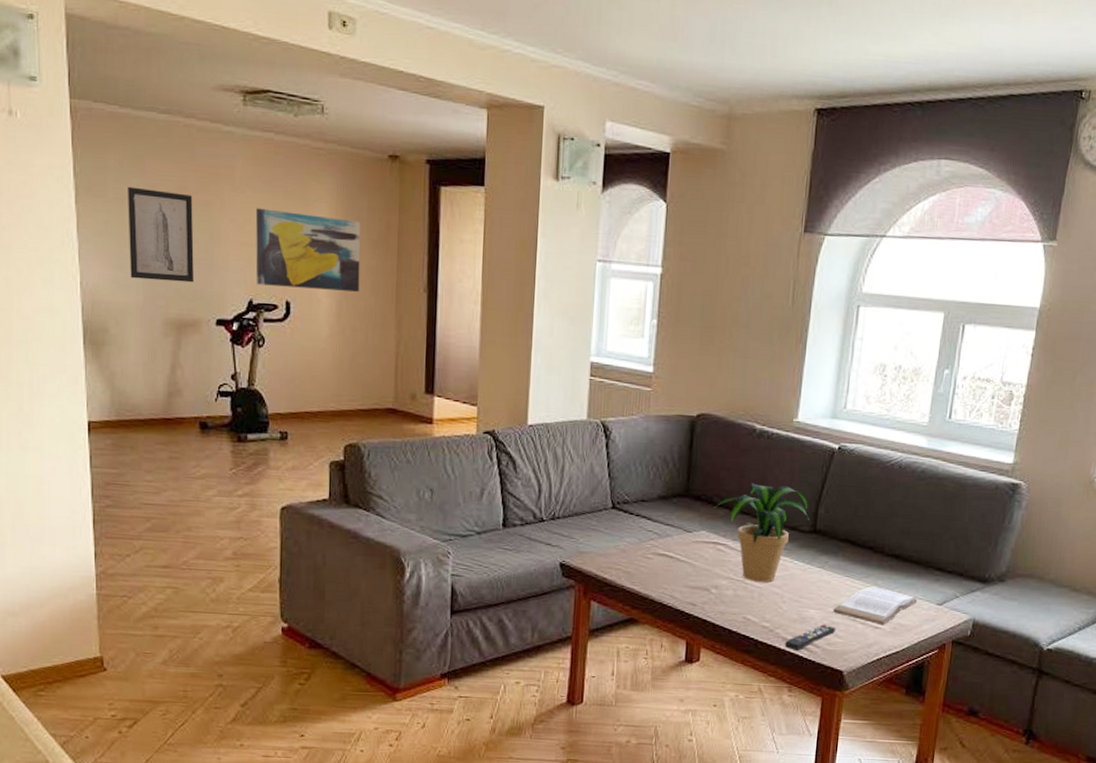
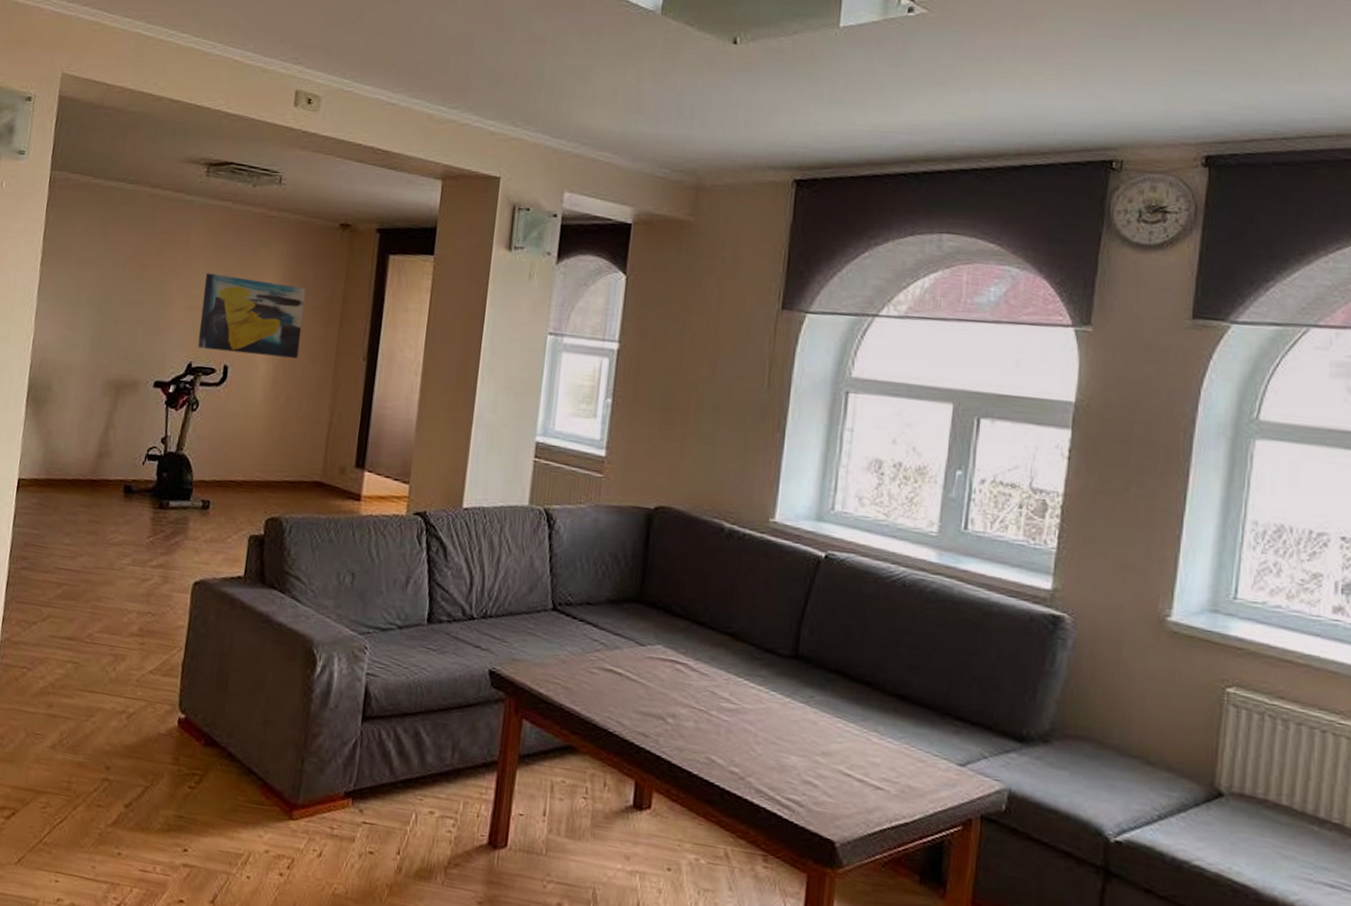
wall art: present [128,186,194,283] -> none [79,251,148,344]
potted plant: present [715,483,810,582] -> none [674,591,790,716]
remote control: present [784,624,836,652] -> none [758,776,825,809]
book: present [833,587,917,626] -> none [821,733,931,786]

